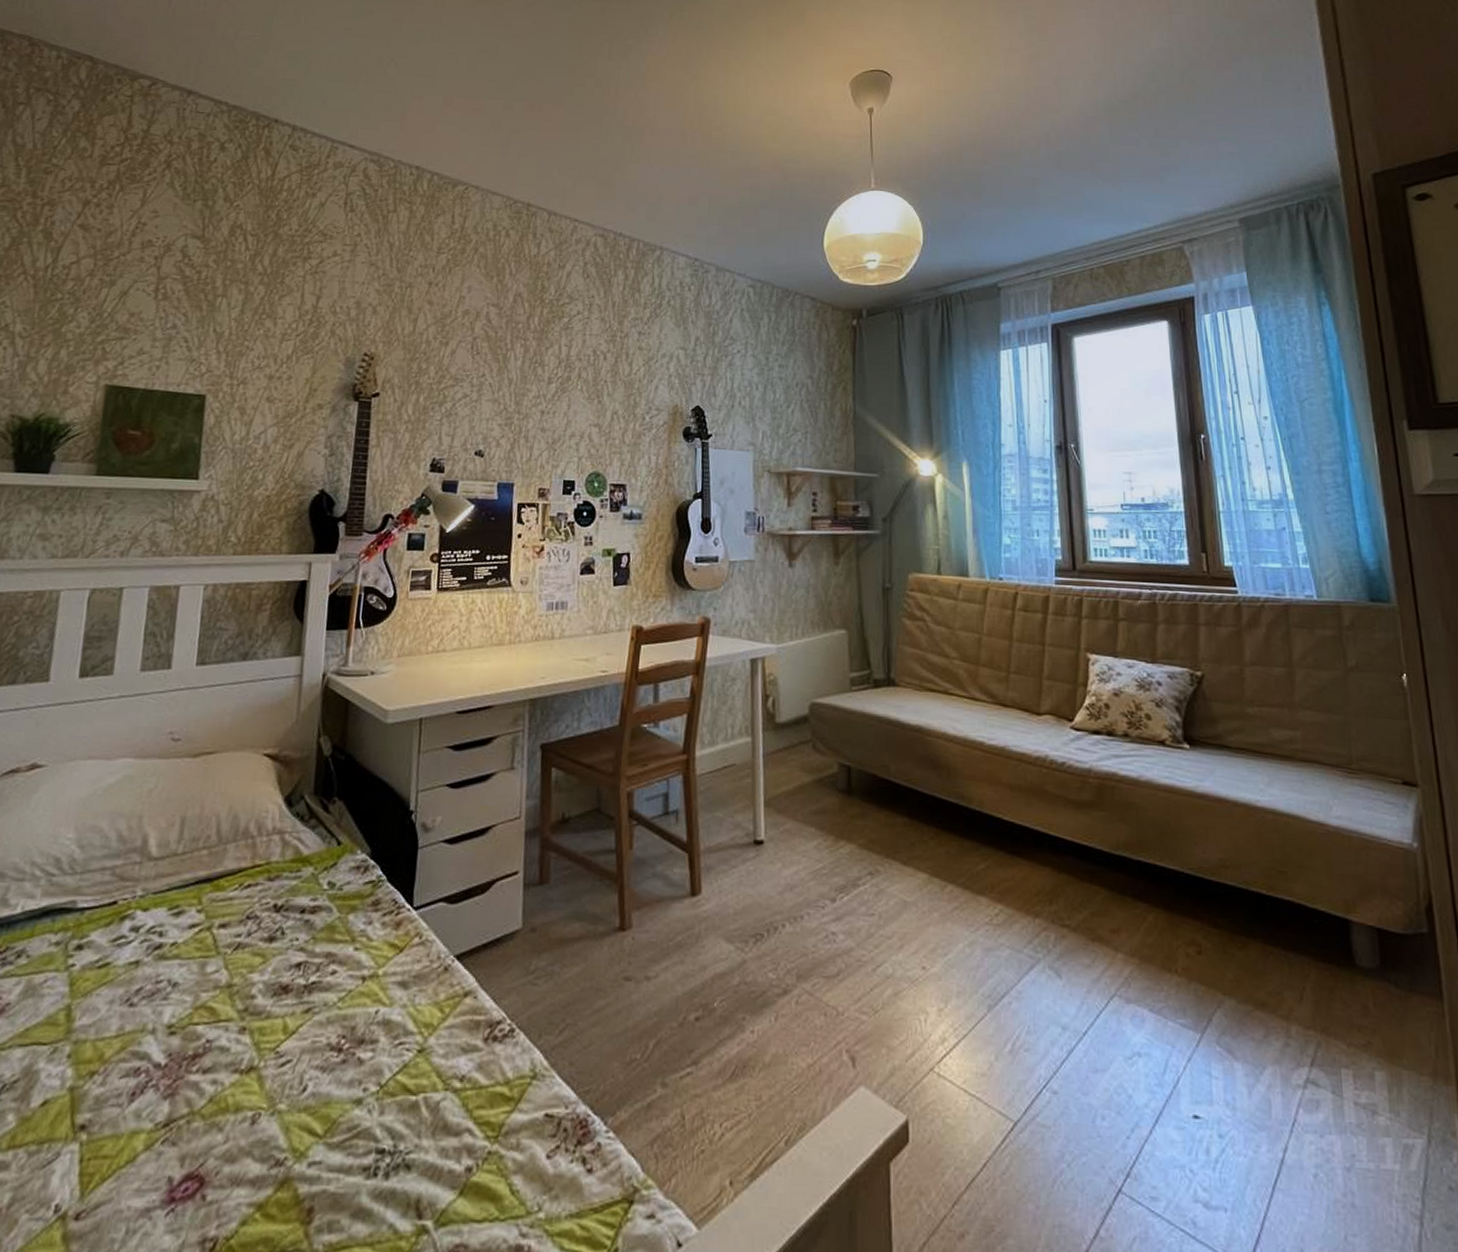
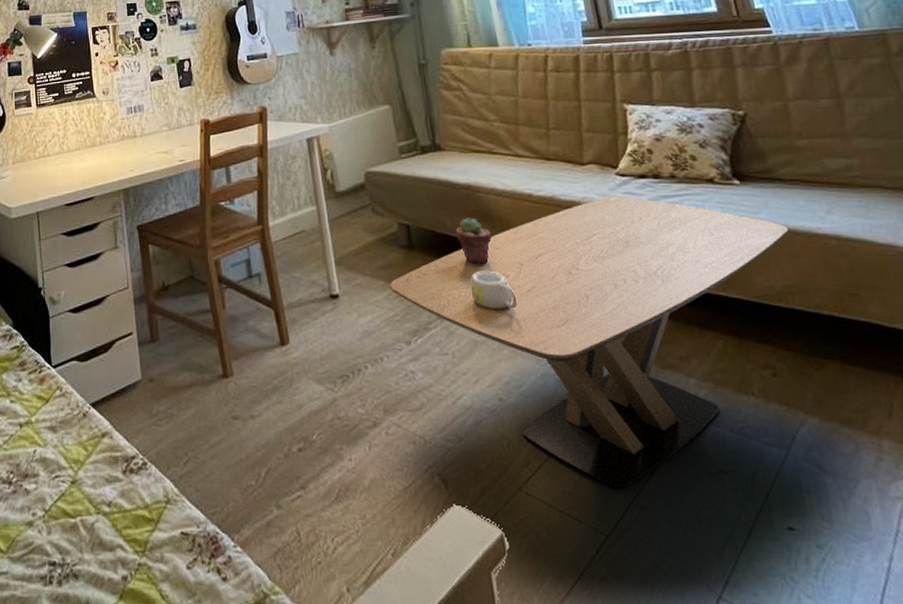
coffee table: none [822,751,1230,1071] -> present [390,196,790,489]
potted succulent: none [899,763,936,817] -> present [455,217,492,265]
mug: none [907,824,955,867] -> present [470,272,518,309]

